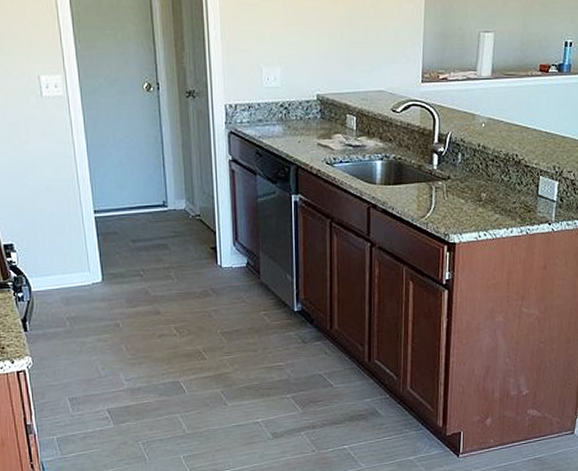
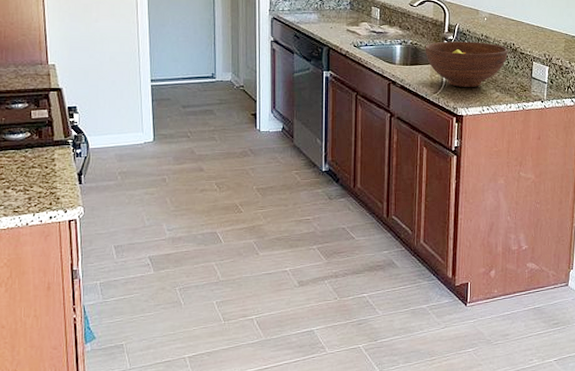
fruit bowl: none [410,154,510,209] -> present [425,41,508,87]

